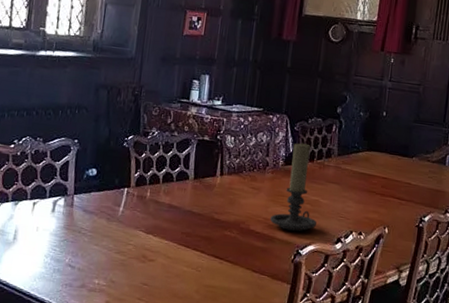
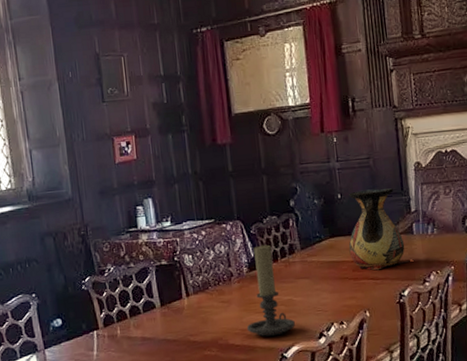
vase: none [382,113,437,192] -> present [348,188,410,271]

